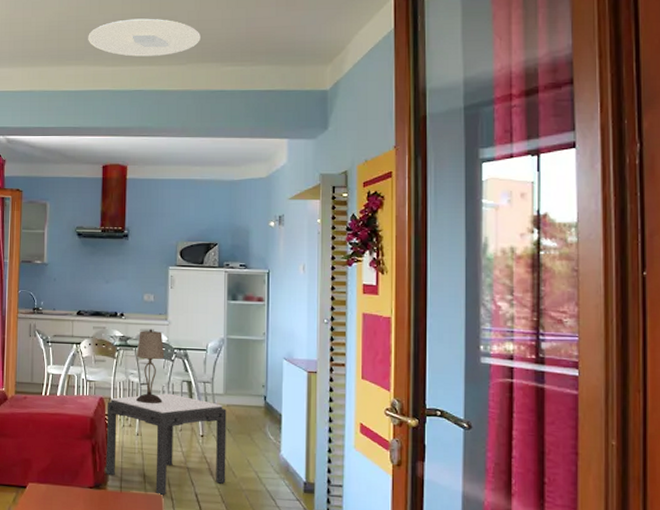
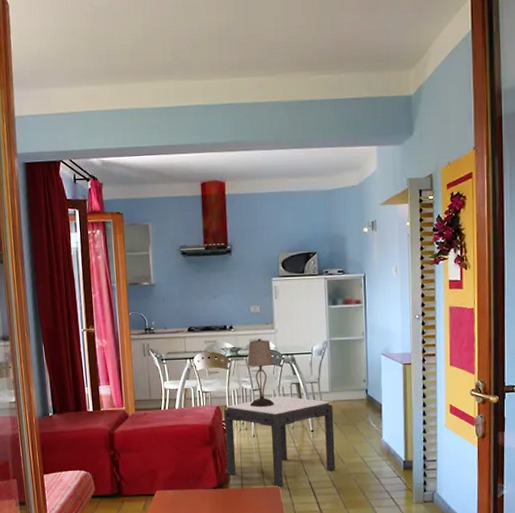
ceiling light: present [88,18,200,57] -> none [175,27,288,69]

